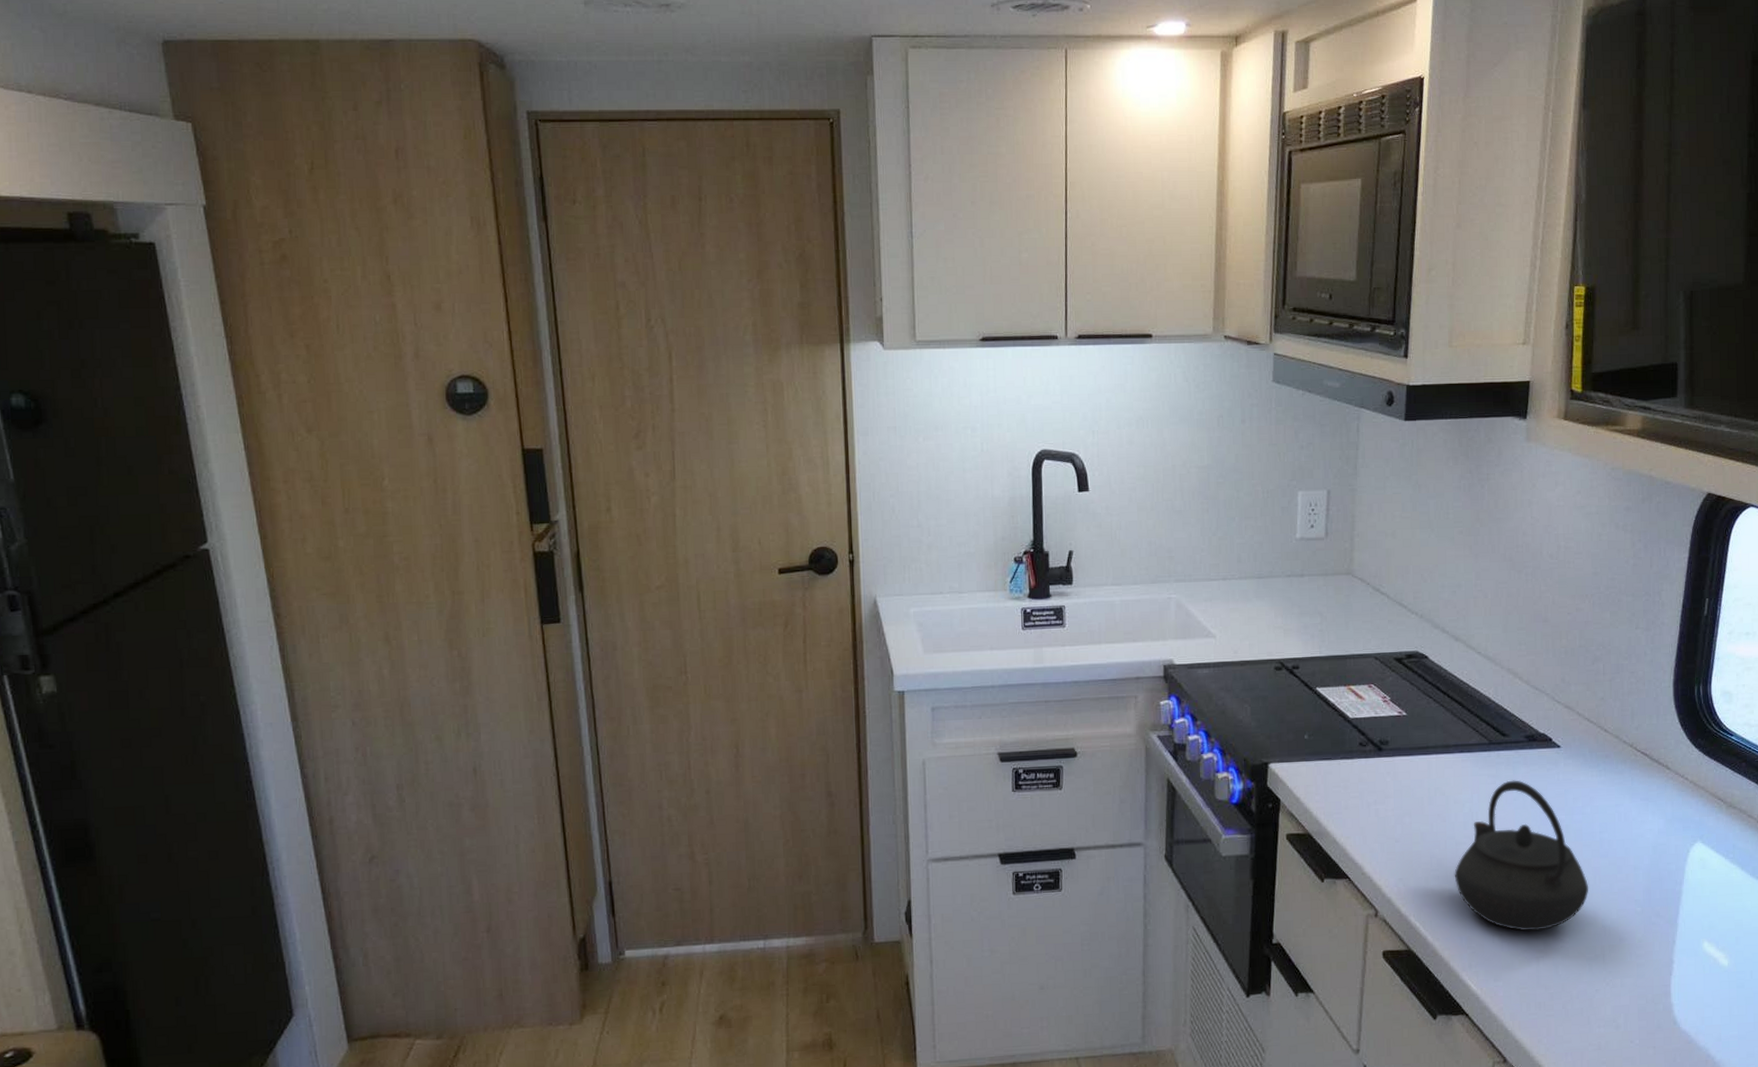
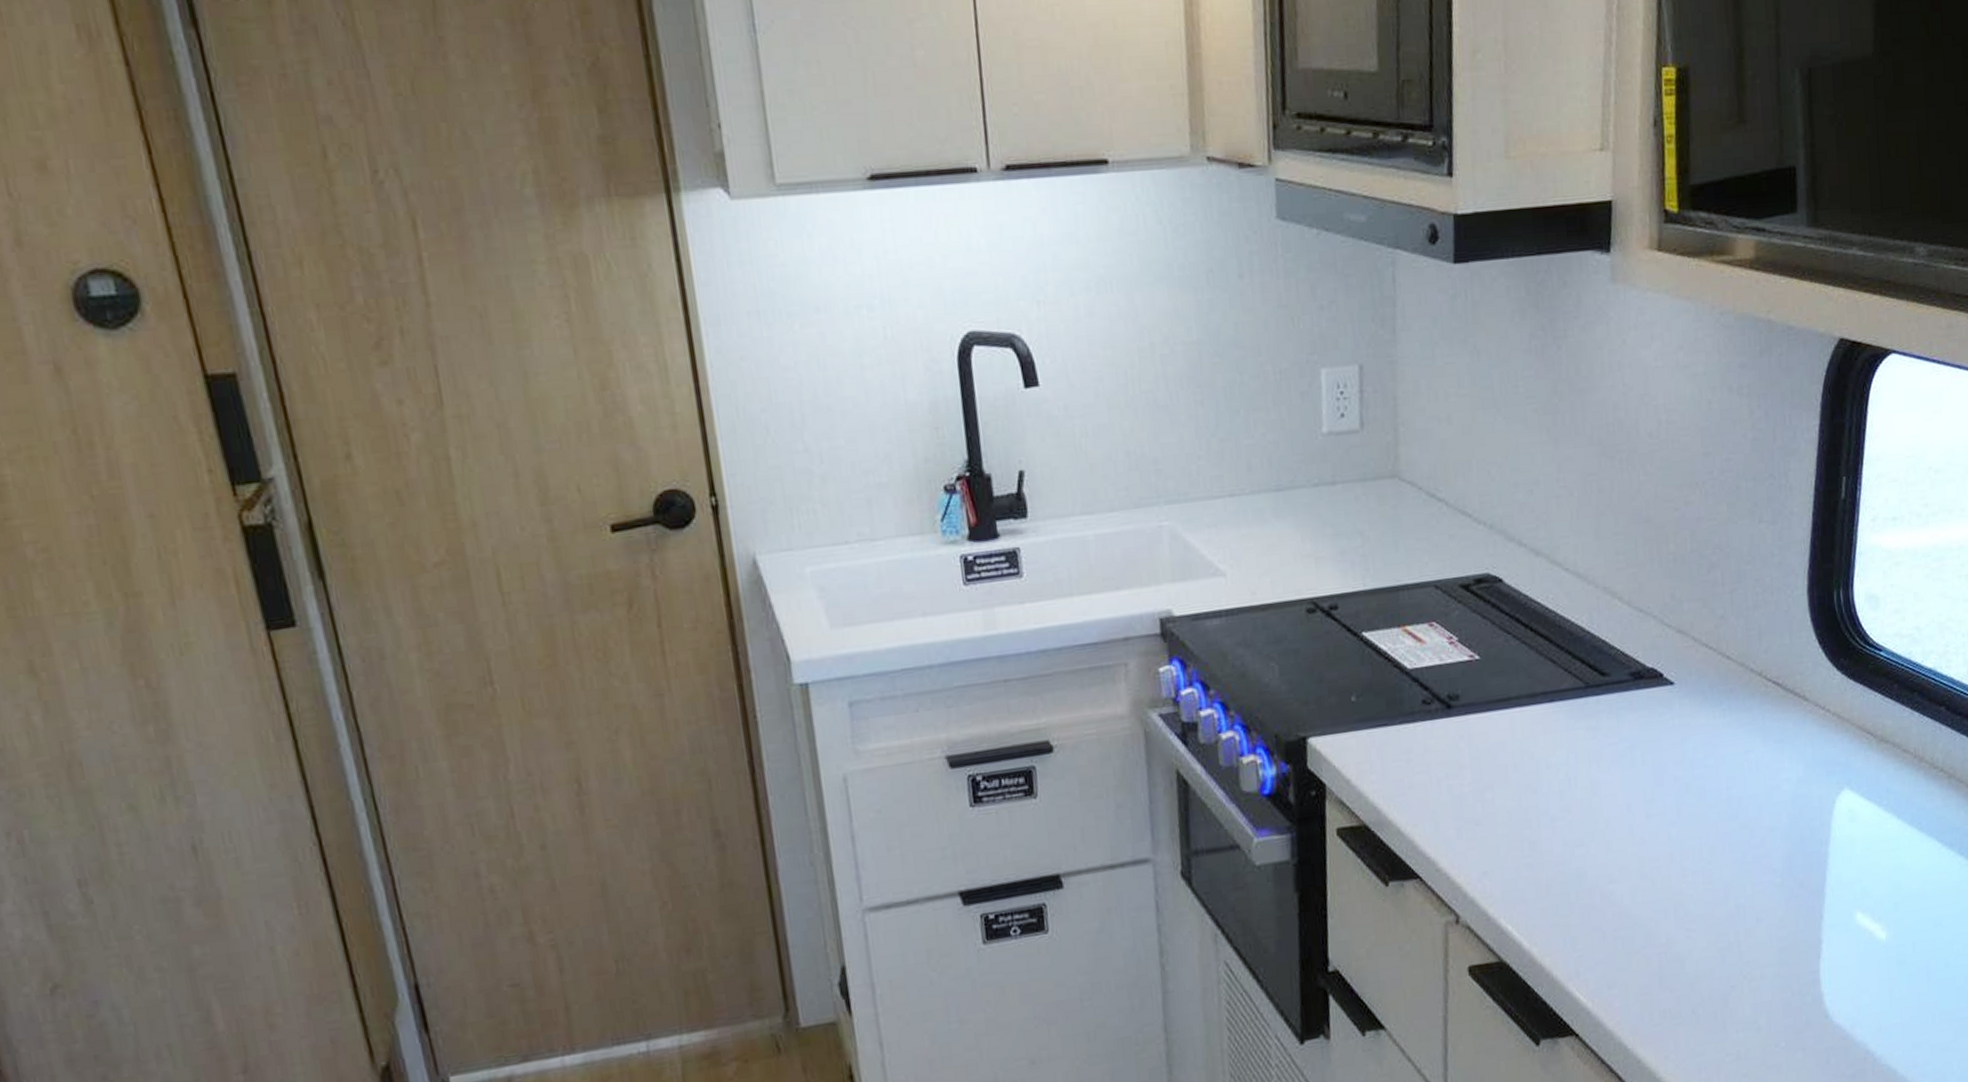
kettle: present [1454,780,1589,932] -> none [1551,731,1717,923]

